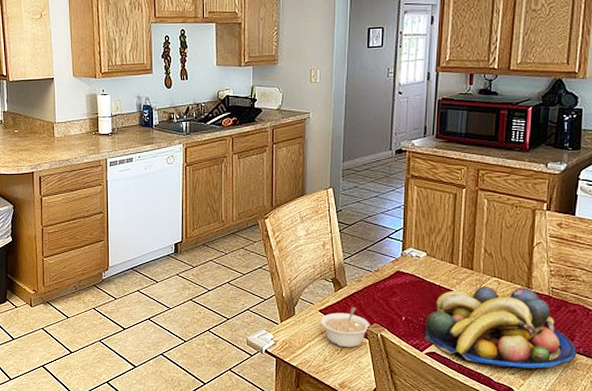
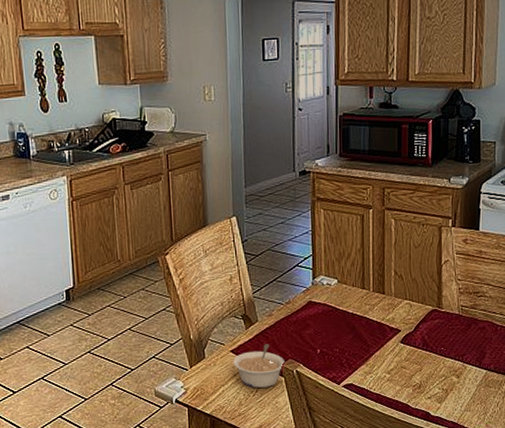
fruit bowl: present [425,286,577,368] -> none [341,308,488,392]

